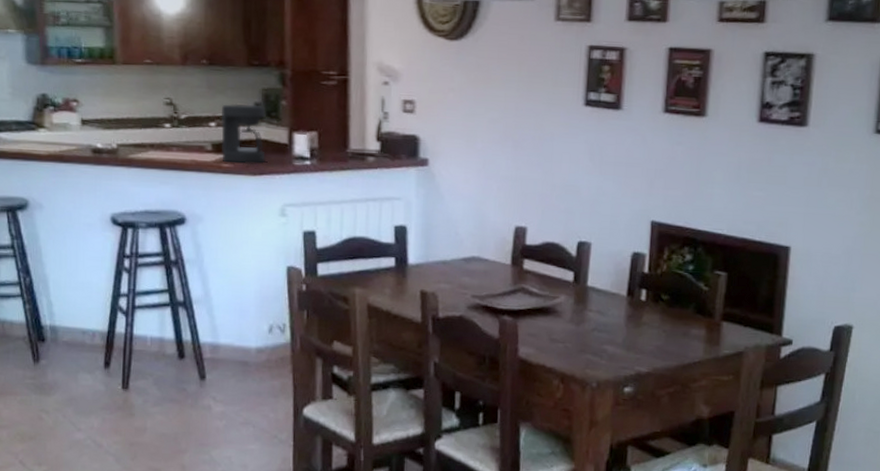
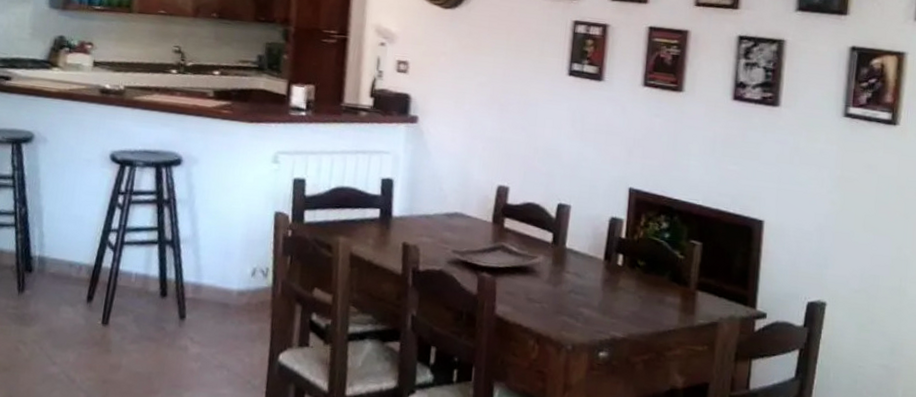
coffee maker: present [221,103,266,165] -> none [222,55,267,113]

